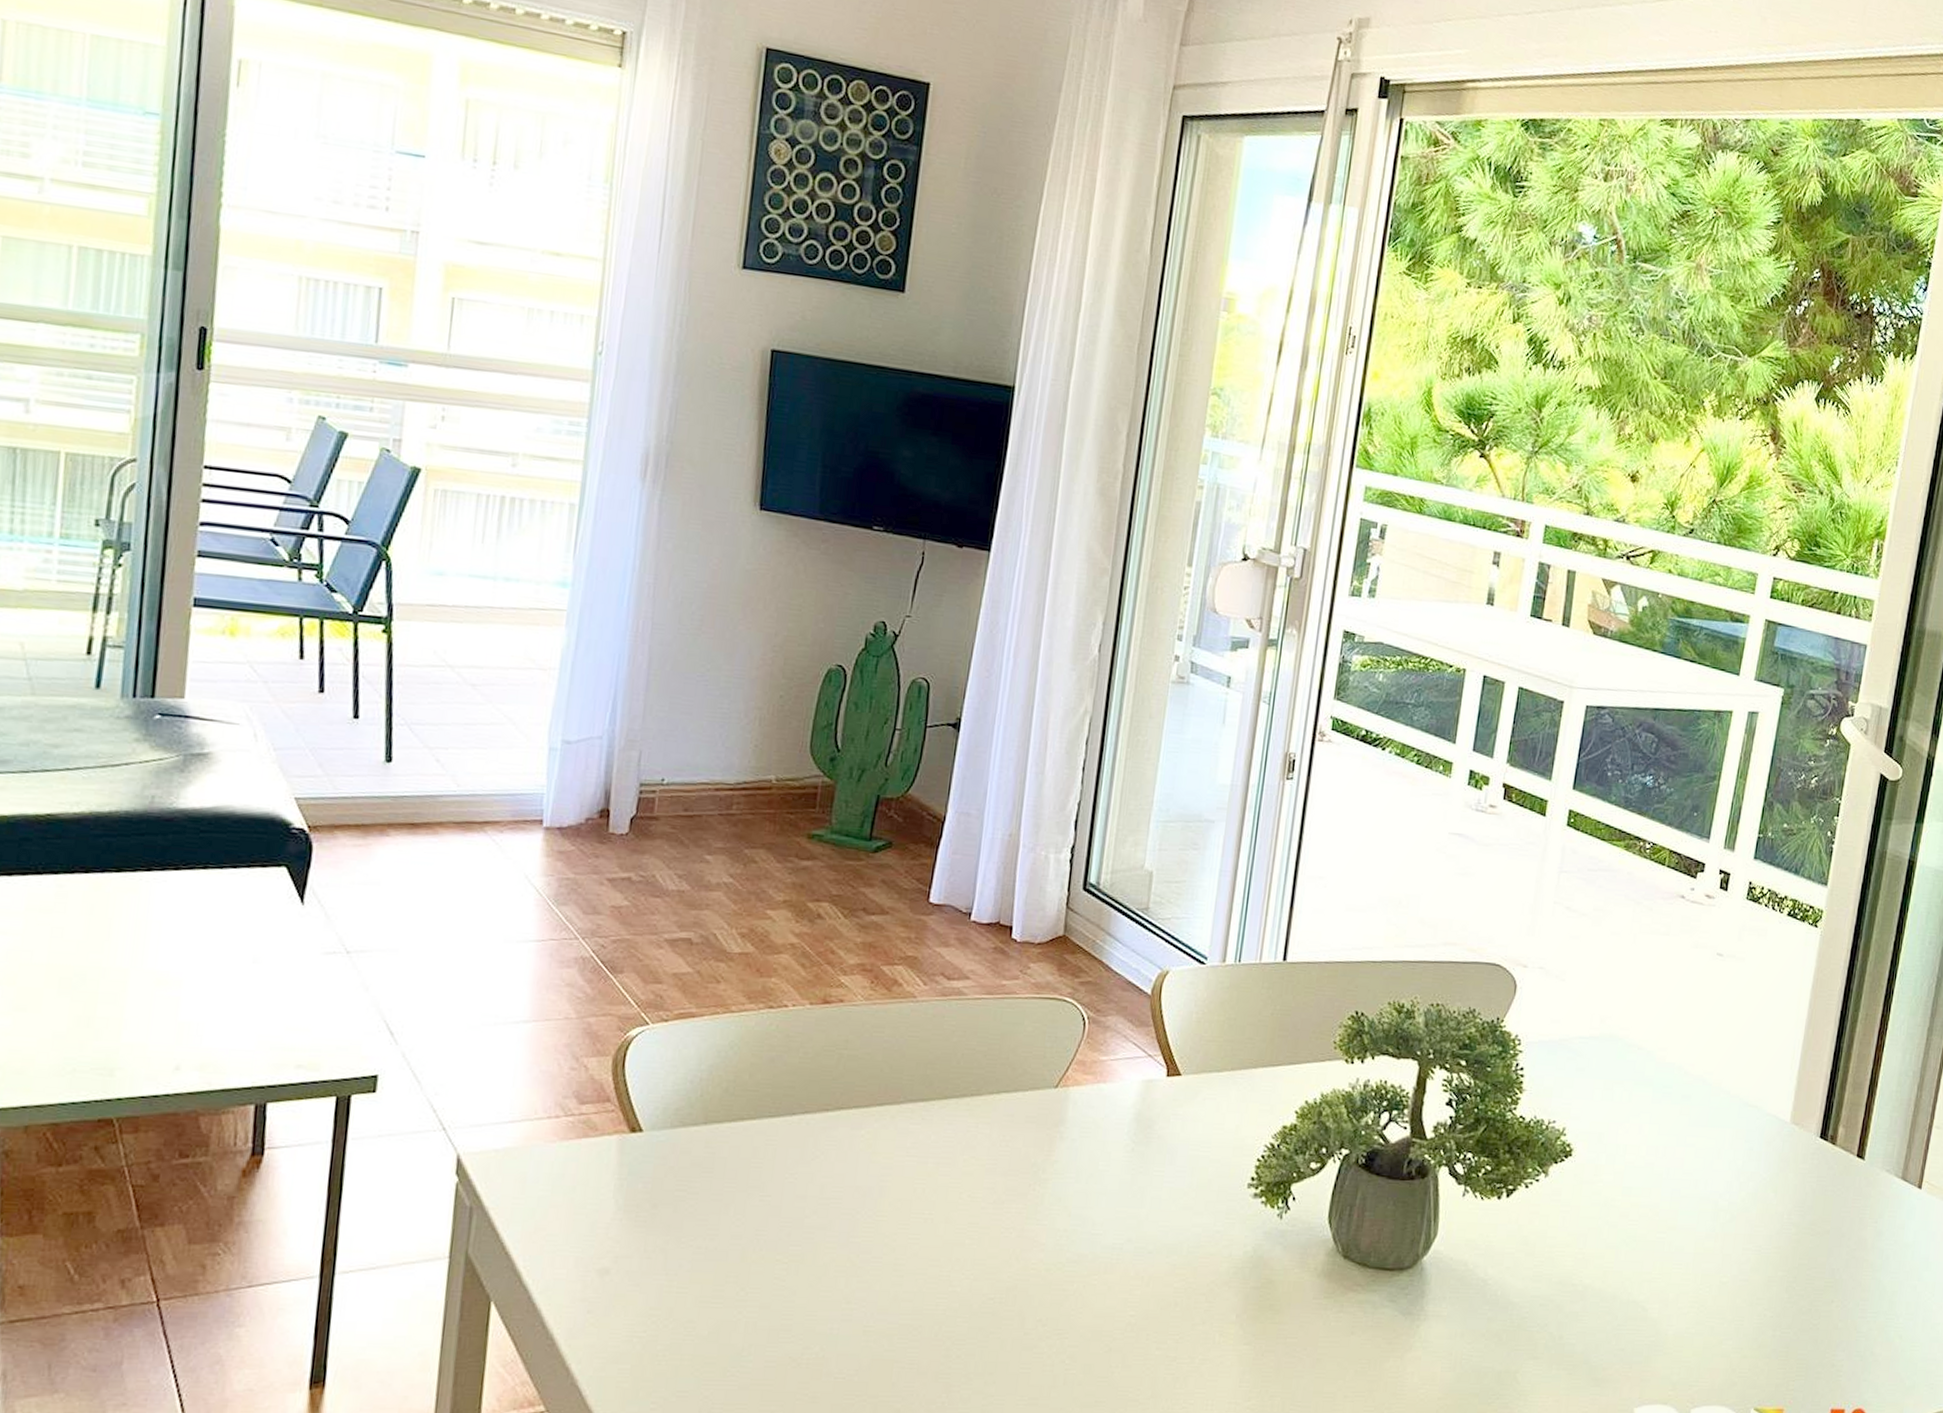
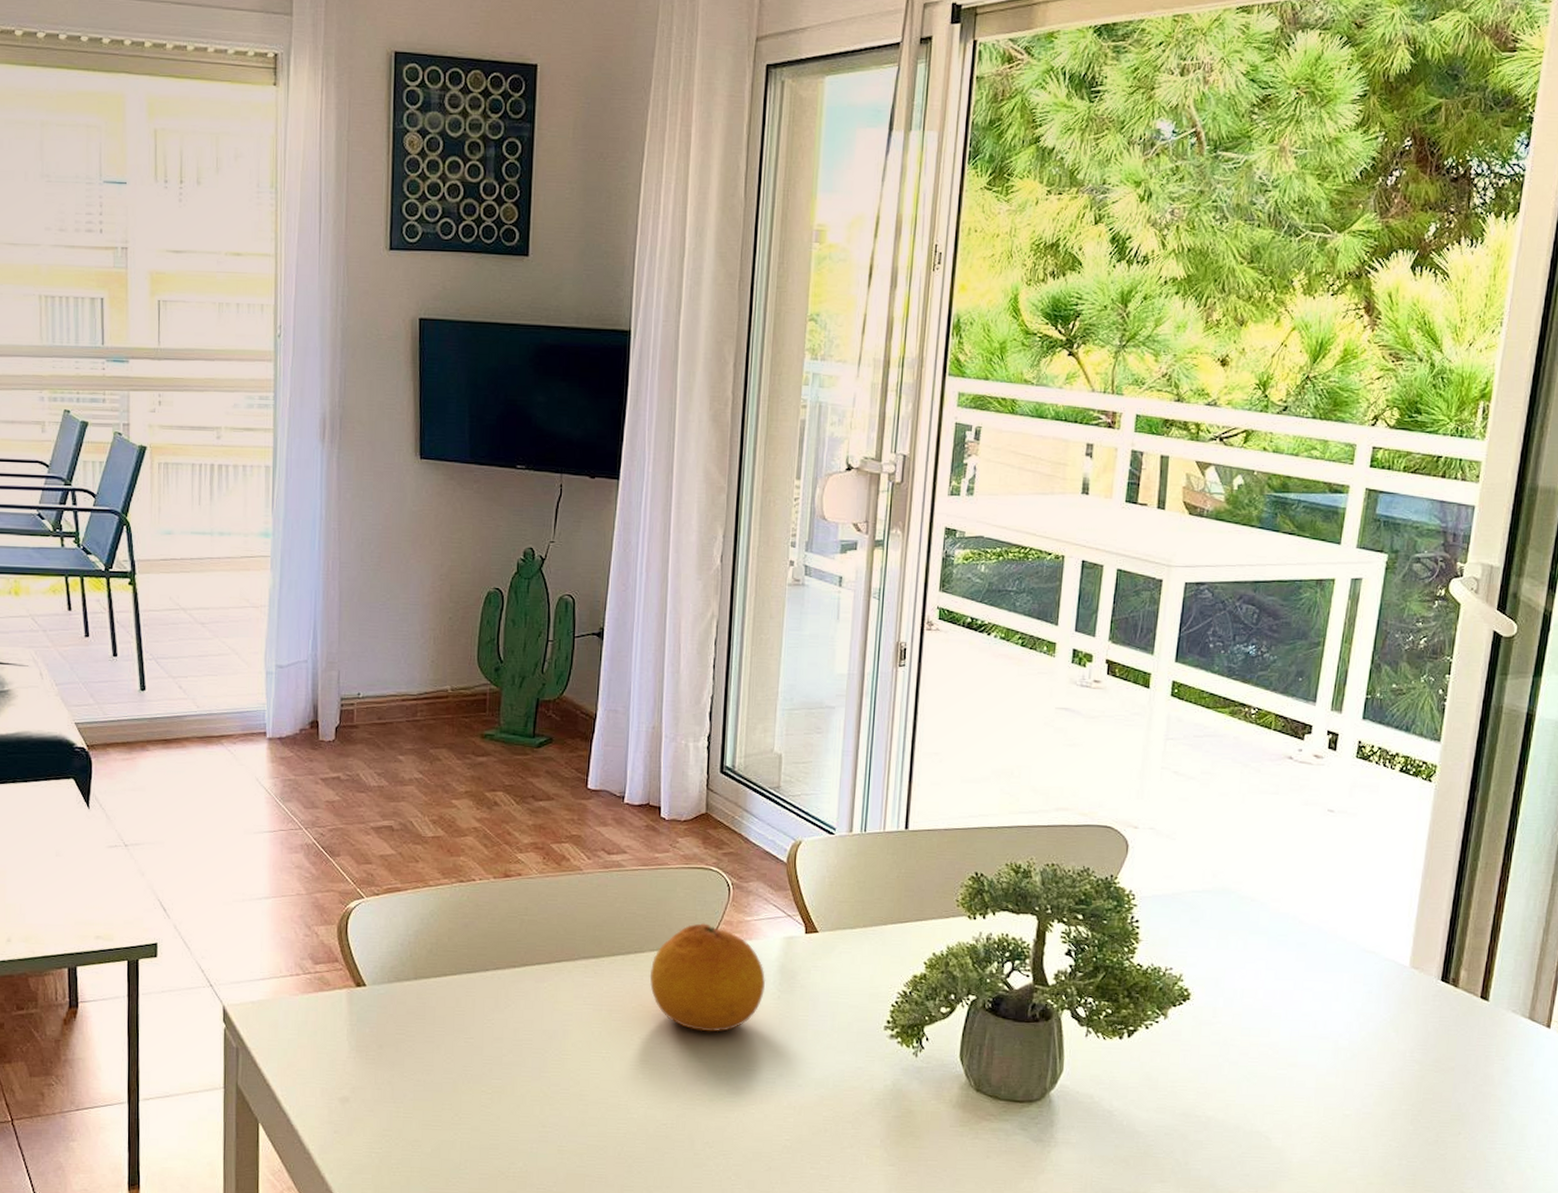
fruit: none [986,1061,1120,1190] -> present [649,922,766,1032]

